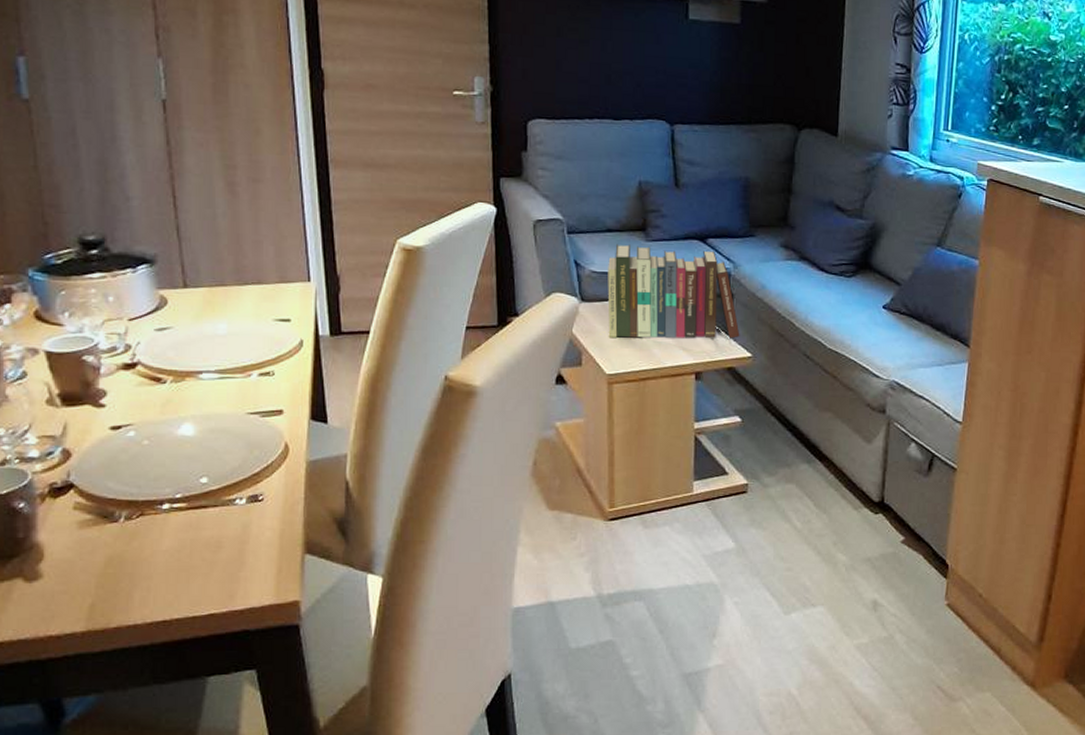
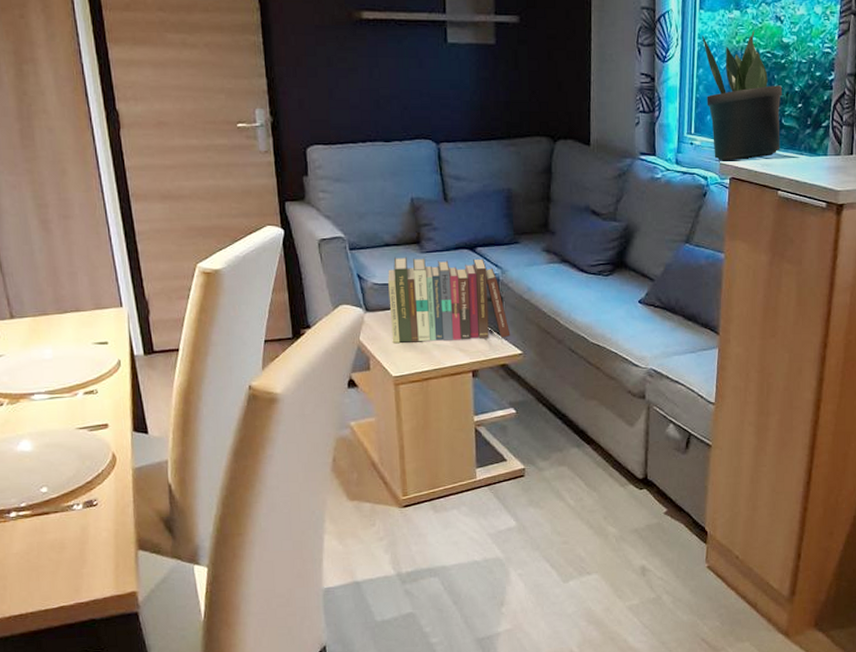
planter: none [963,25,1048,163] -> present [701,30,783,163]

